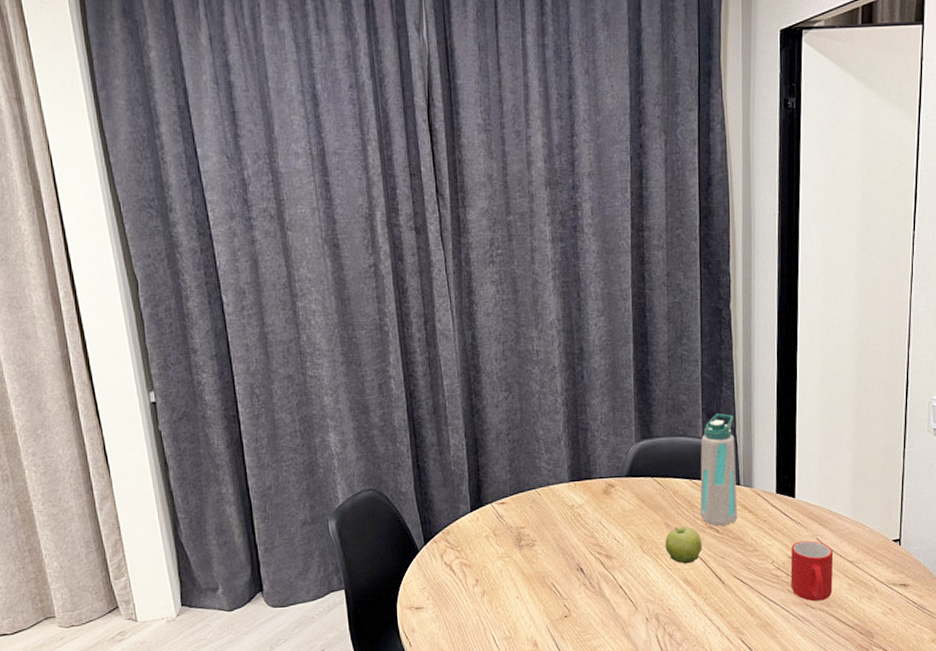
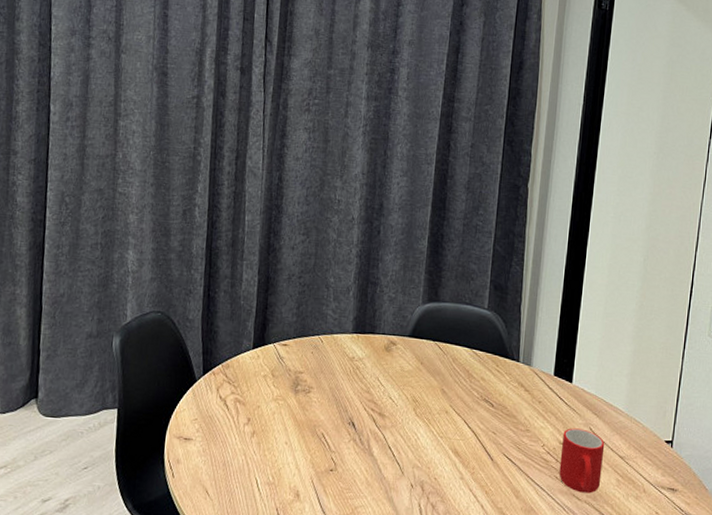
fruit: present [665,526,702,564] -> none [439,394,476,434]
water bottle: present [700,413,738,526] -> none [477,286,521,401]

